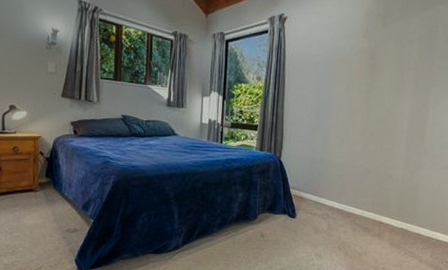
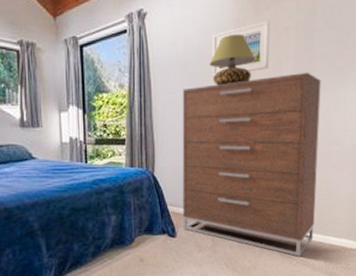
dresser: none [302,81,439,248] -> present [182,72,321,257]
table lamp: none [338,42,382,86] -> present [209,34,257,86]
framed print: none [340,32,396,78] -> present [211,20,270,77]

